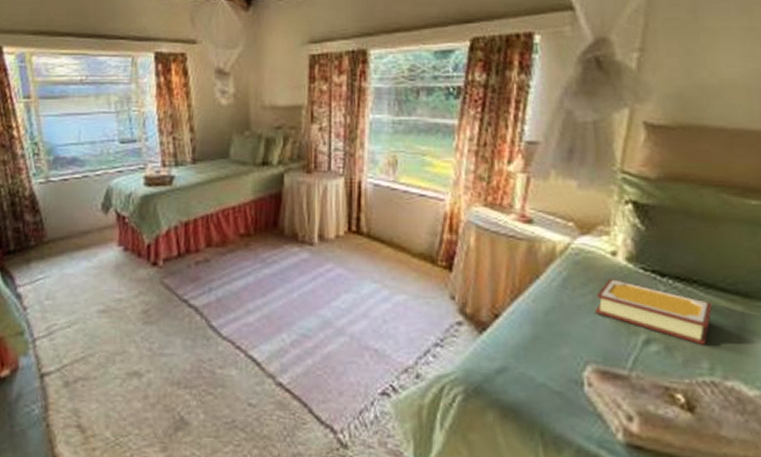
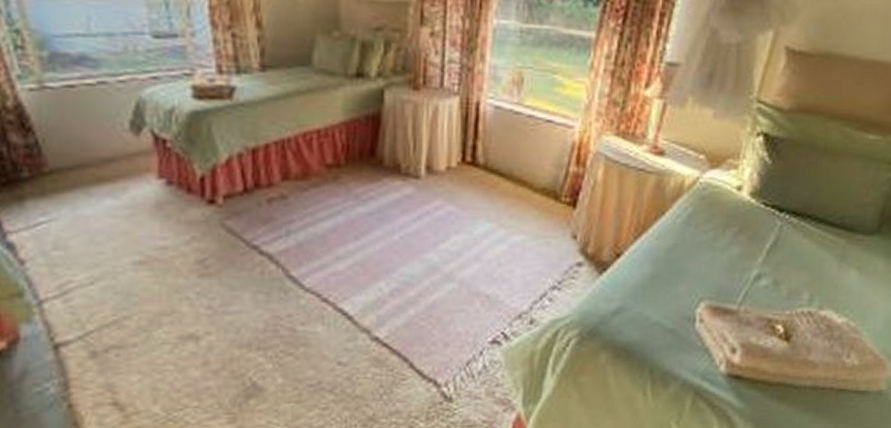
book: present [595,279,713,345] -> none [715,214,821,278]

